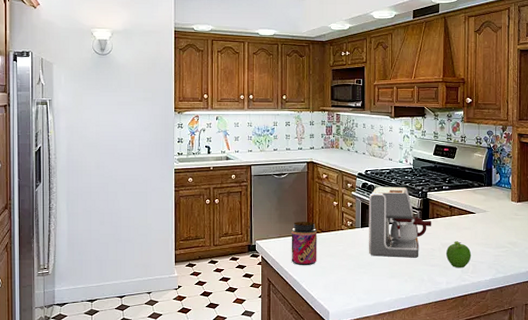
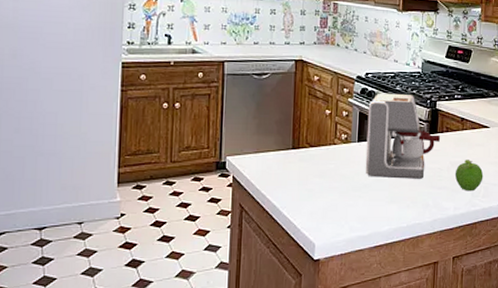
jar: present [291,222,318,266] -> none [270,133,305,188]

